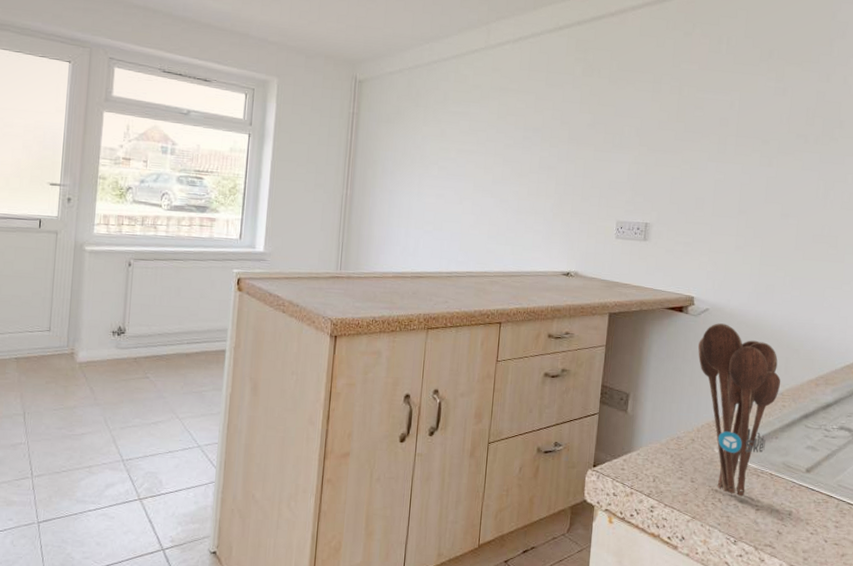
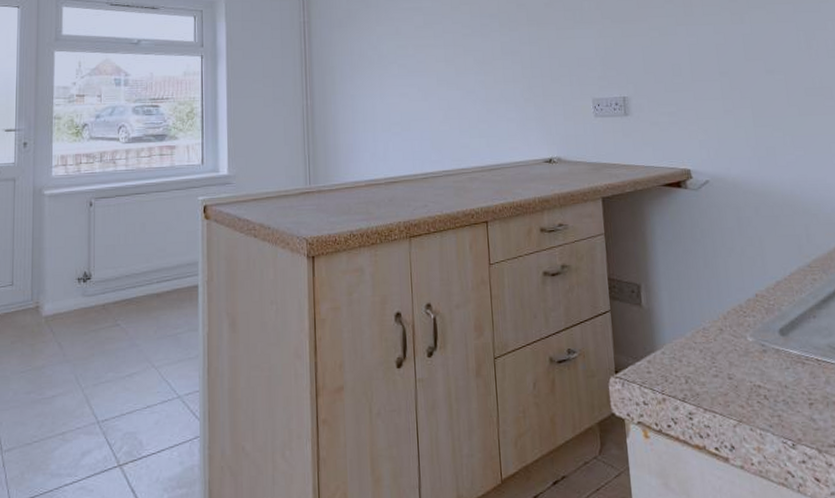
utensil holder: present [697,323,781,497] -> none [705,195,806,391]

